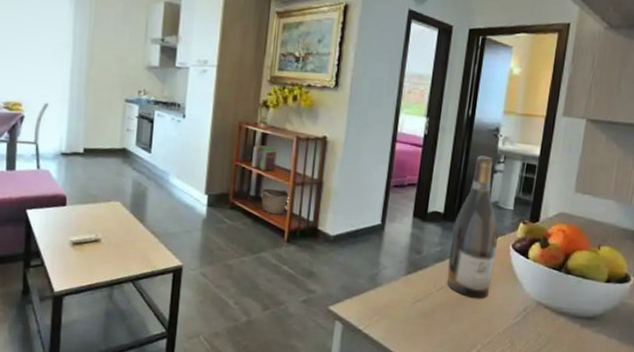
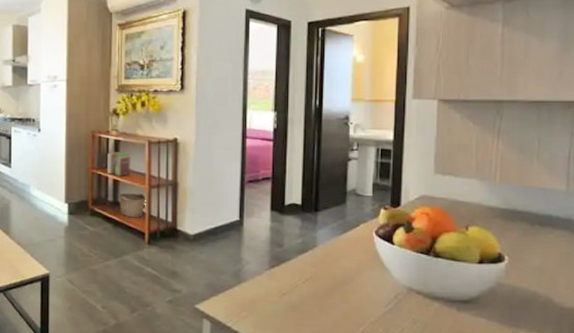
wine bottle: present [447,155,498,298] -> none [311,144,359,288]

